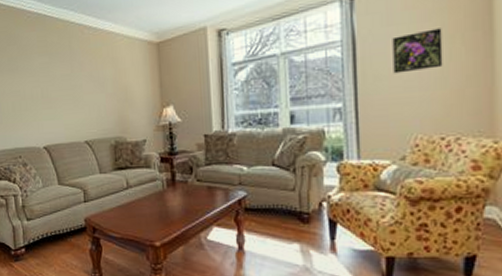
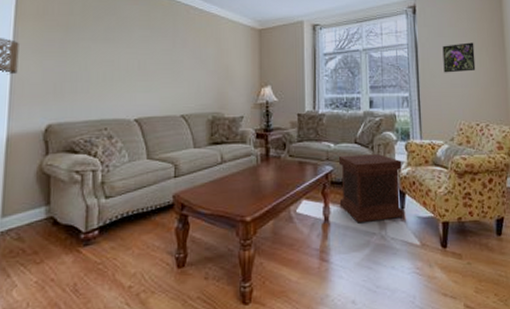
side table: none [252,177,335,254] -> present [338,154,404,223]

